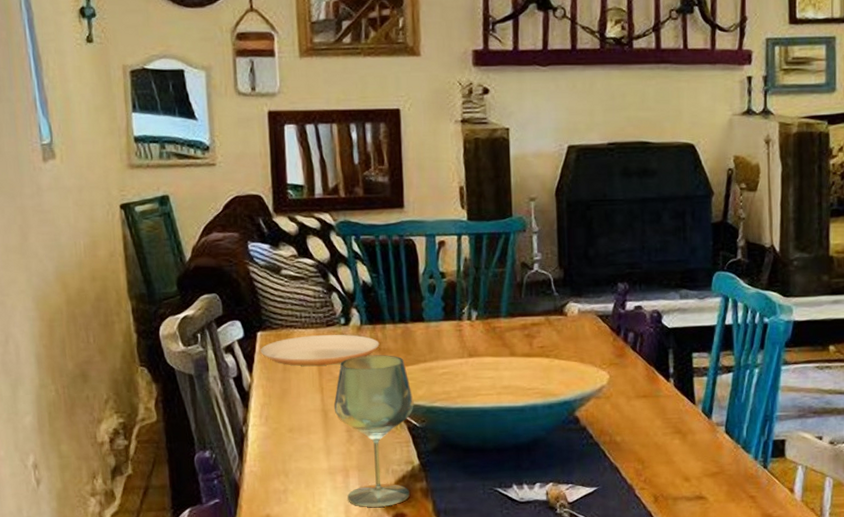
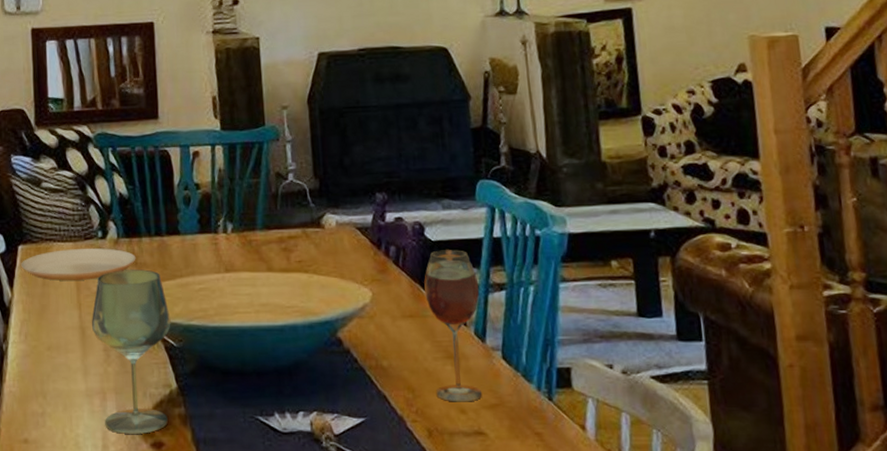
wineglass: none [659,336,709,472] -> present [424,250,483,402]

